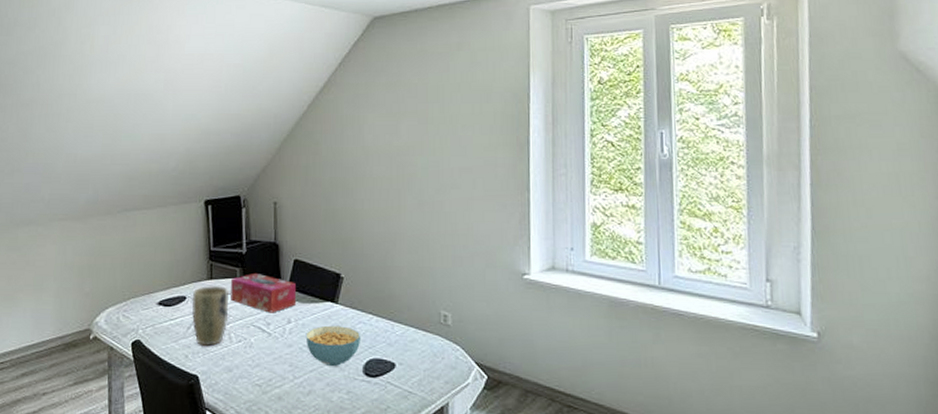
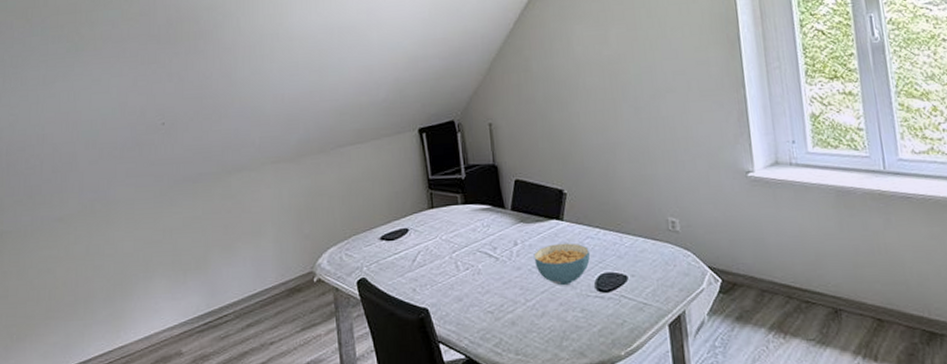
plant pot: present [192,285,228,347] -> none [415,213,453,278]
tissue box: present [231,272,296,313] -> none [453,197,520,237]

